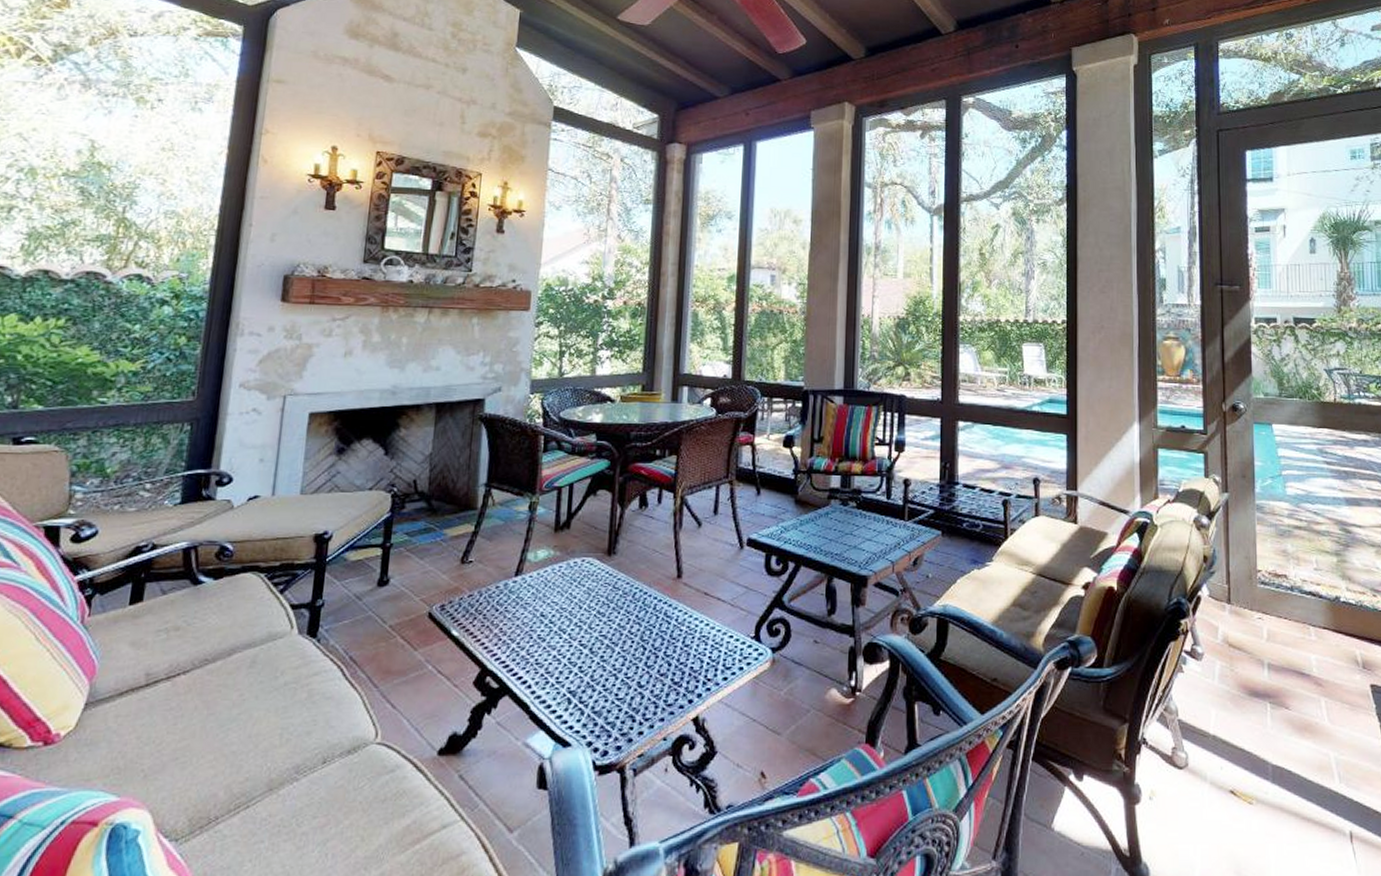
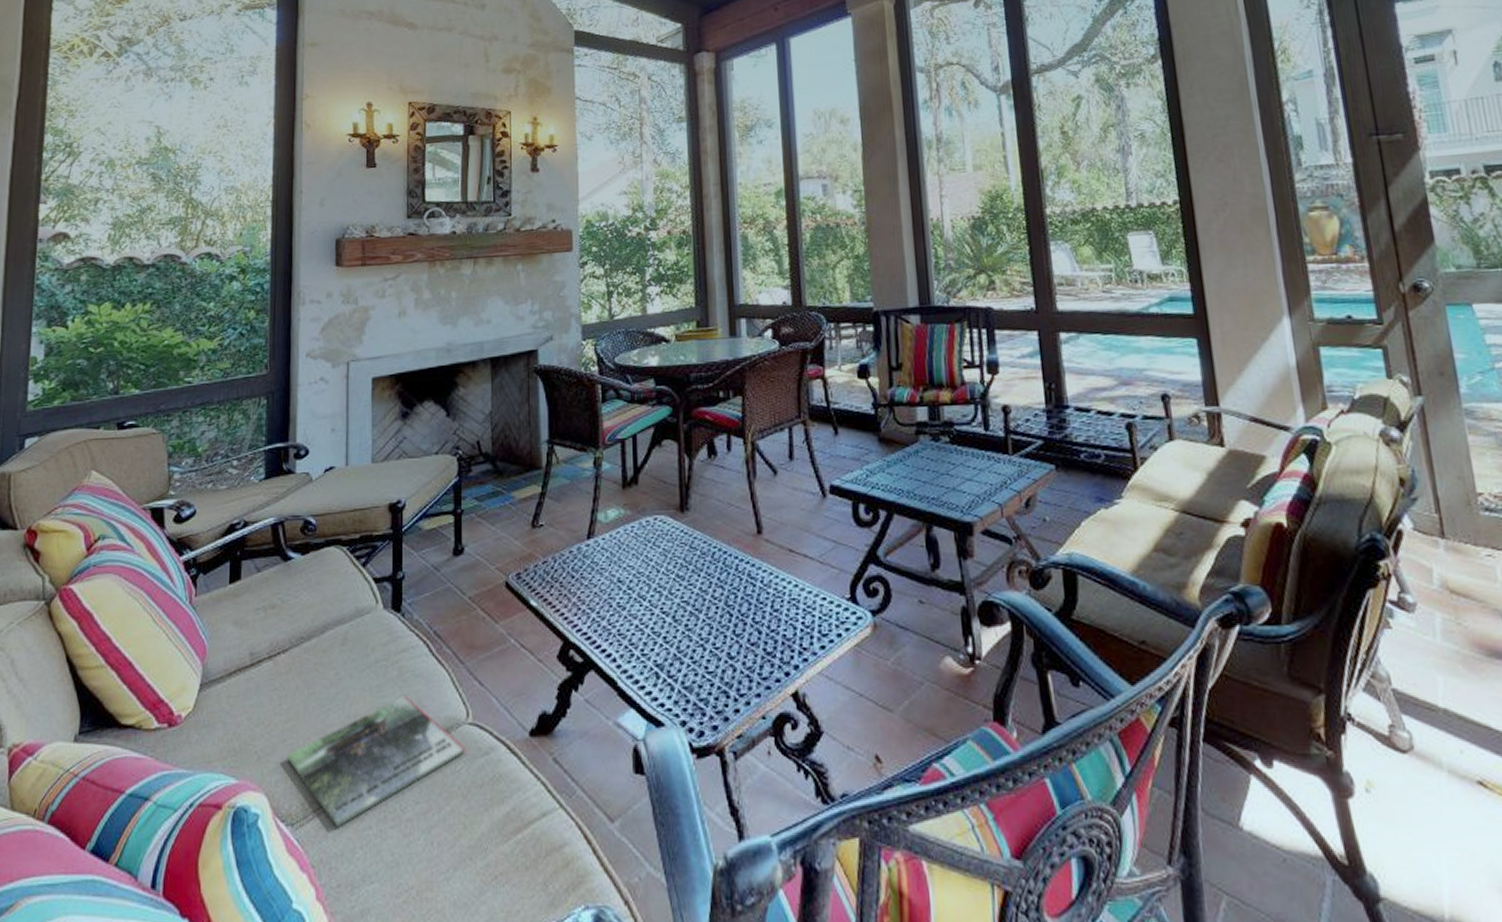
magazine: none [177,716,370,843] -> present [287,695,465,828]

